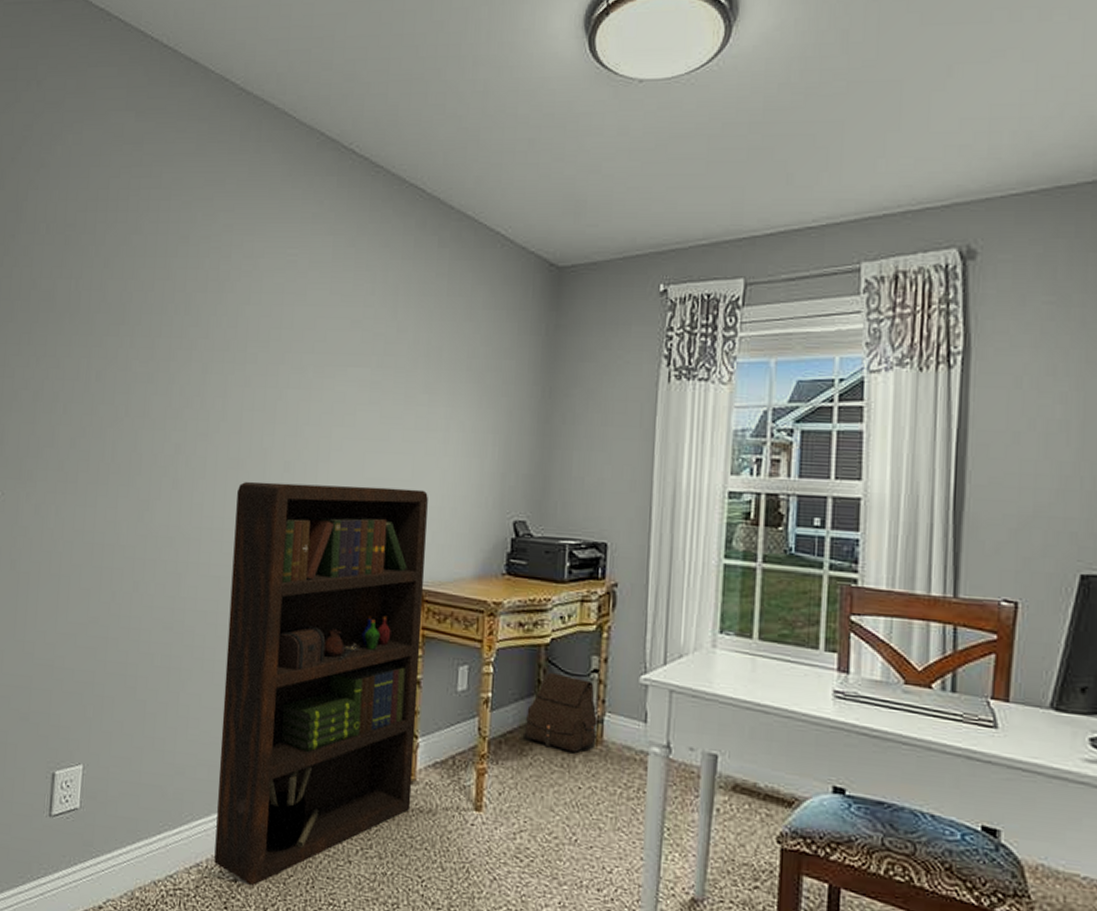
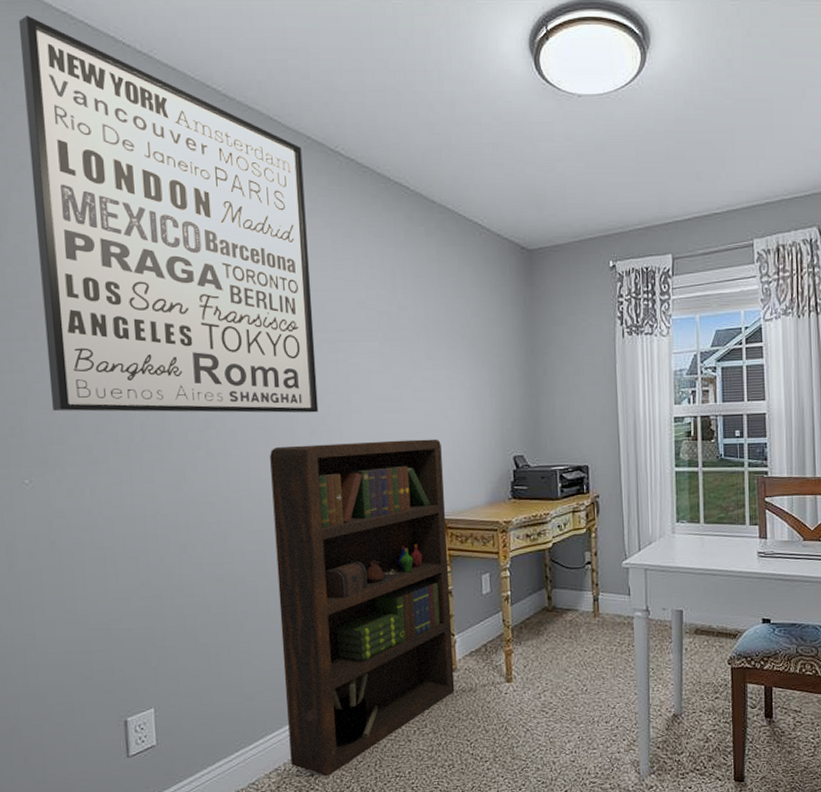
wall art: none [33,14,314,446] -> present [18,16,319,413]
satchel: present [524,672,597,752] -> none [539,568,594,626]

